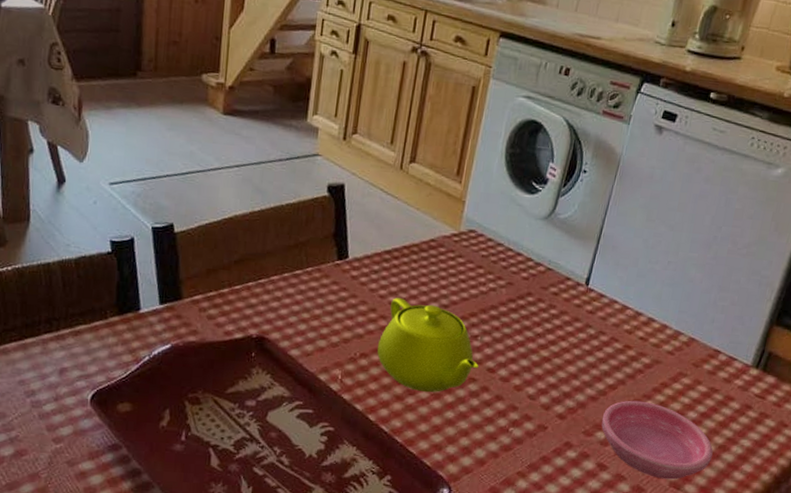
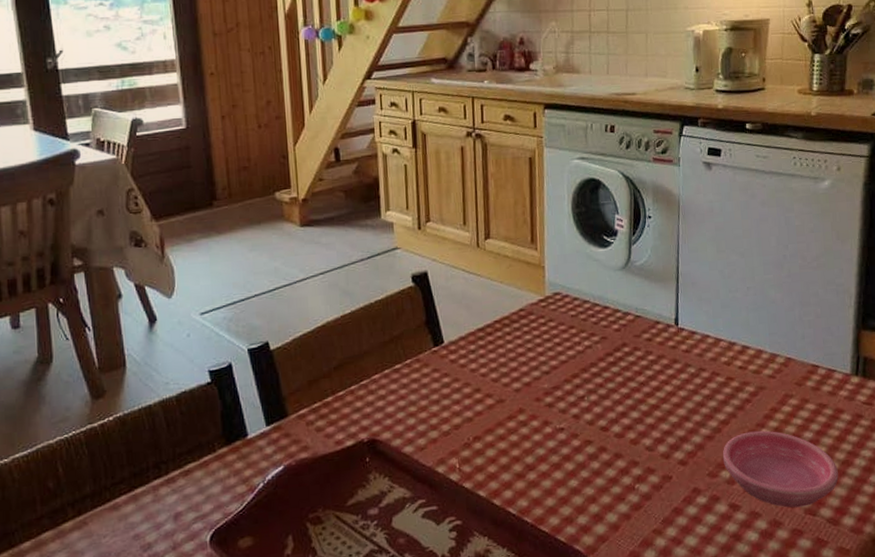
teapot: present [377,298,479,393] -> none [488,373,592,465]

